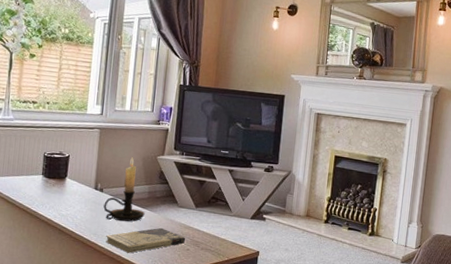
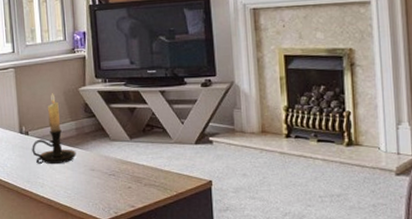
book: present [106,227,186,253] -> none [40,166,126,198]

